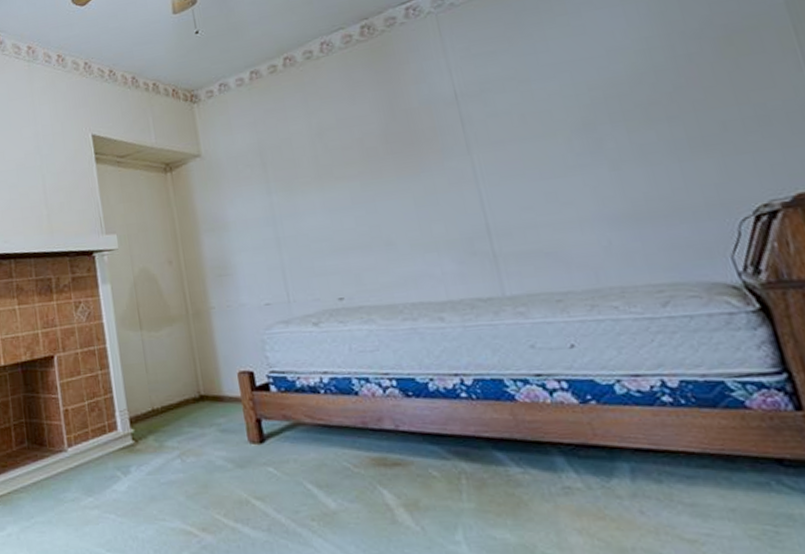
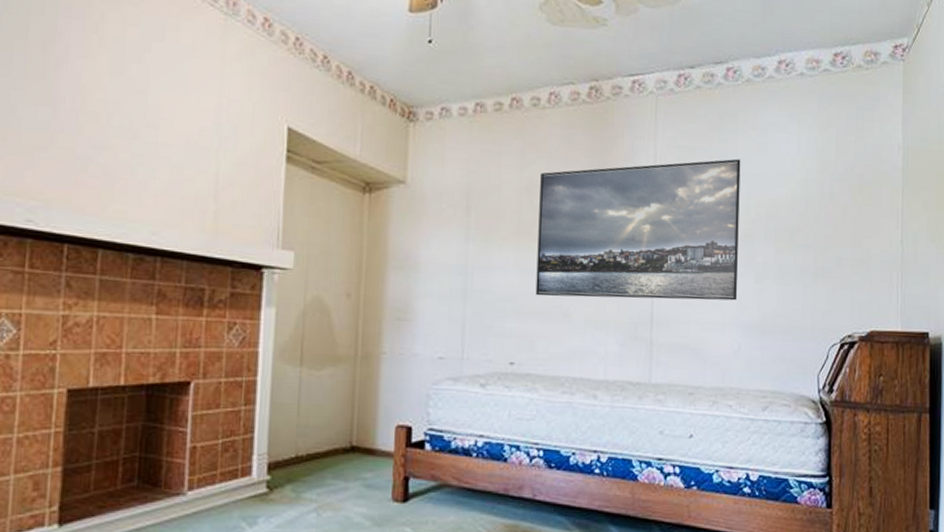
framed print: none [329,48,592,231] -> present [535,158,741,301]

